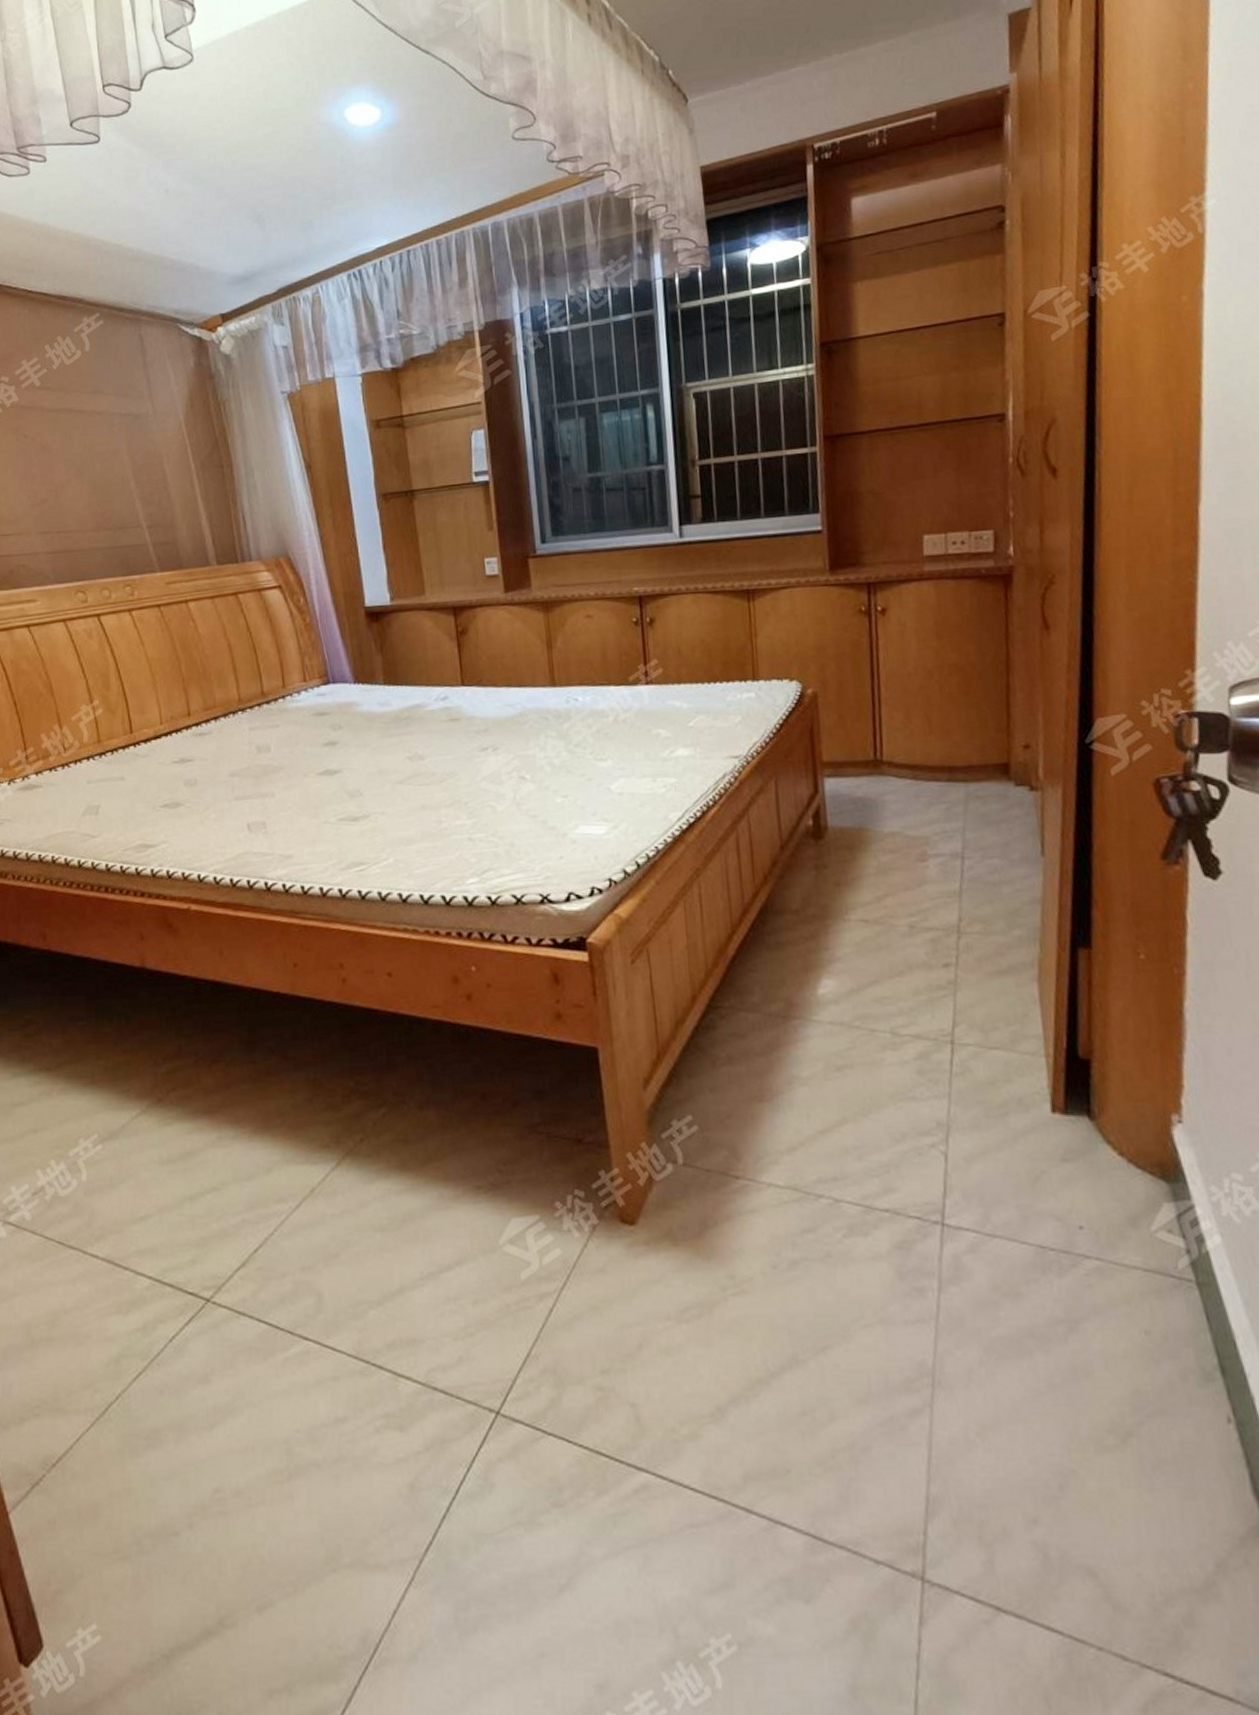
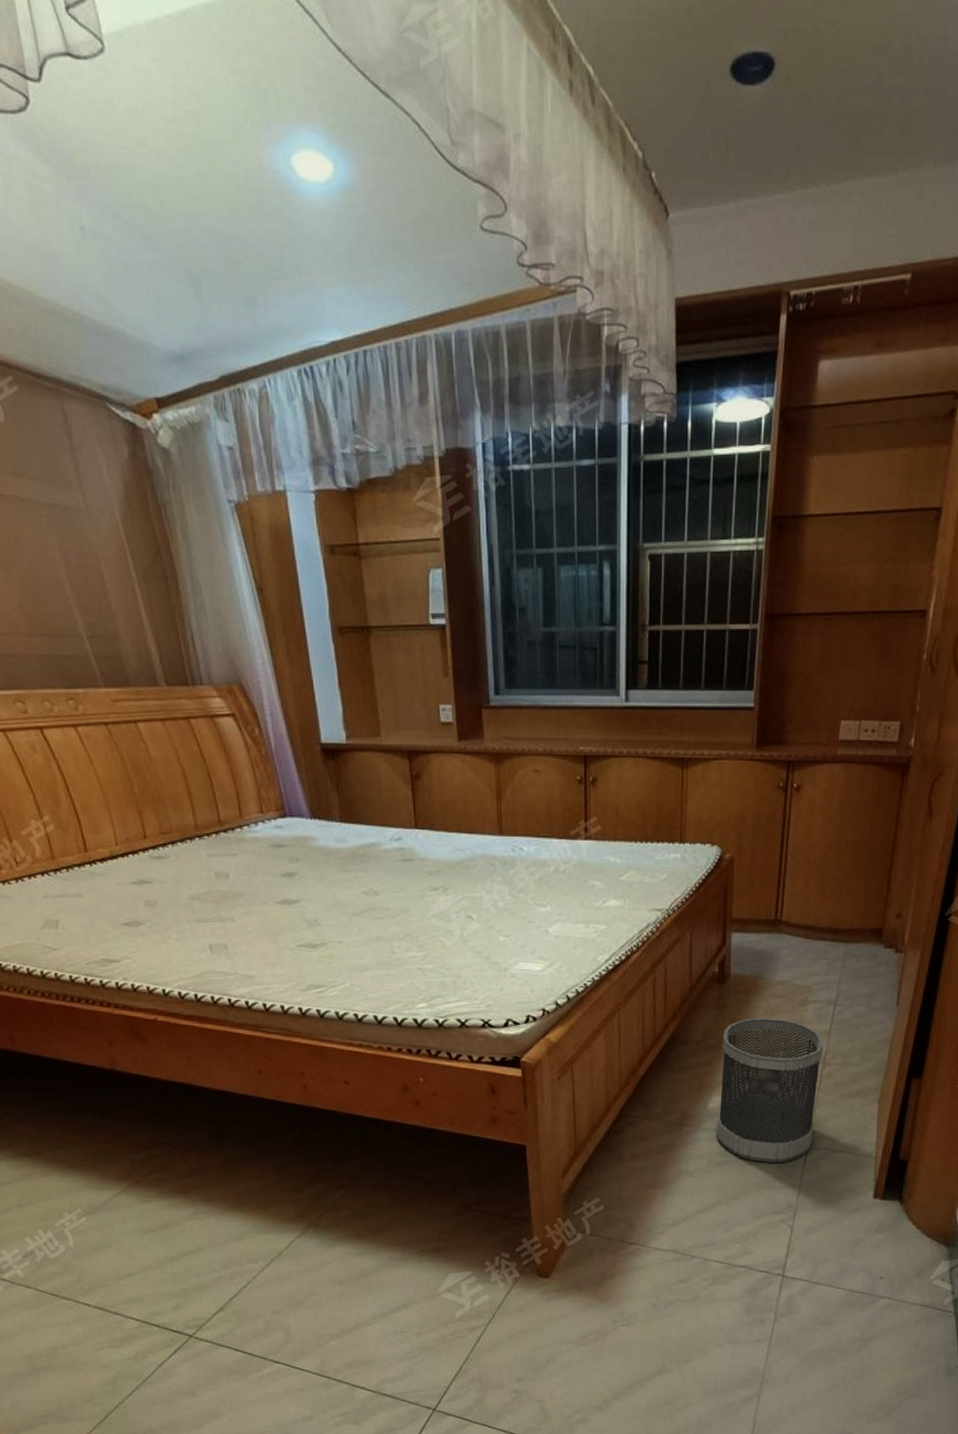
wastebasket: none [826,877,958,1066] -> present [716,1017,823,1164]

